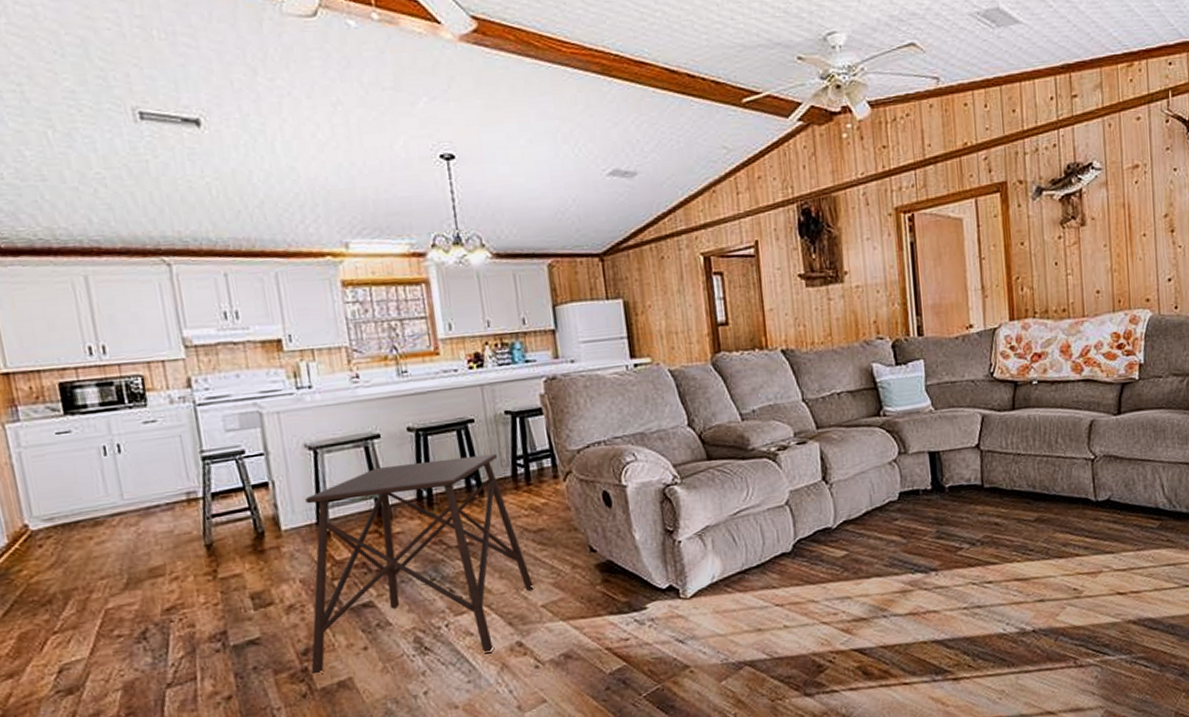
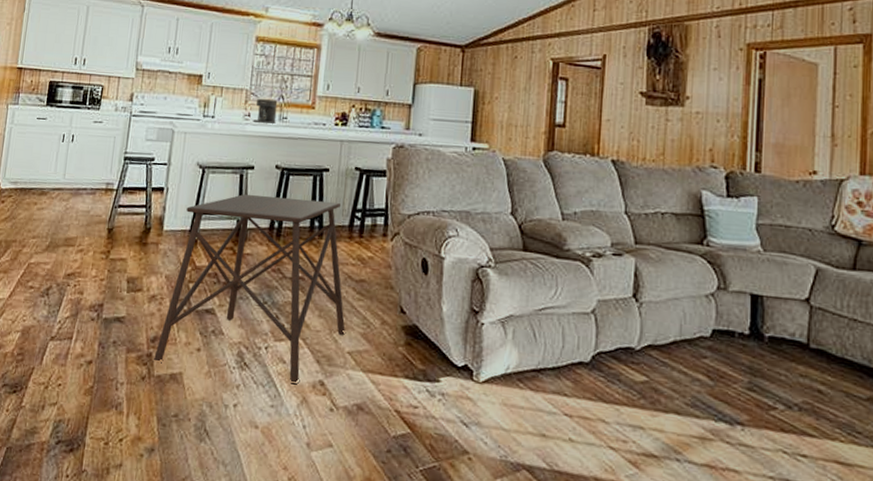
coffee maker: none [363,353,394,385] -> present [252,99,278,125]

